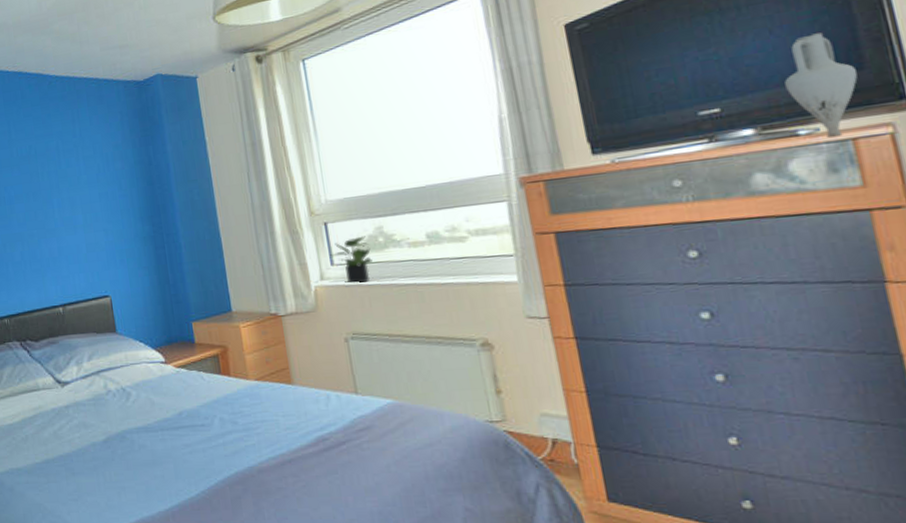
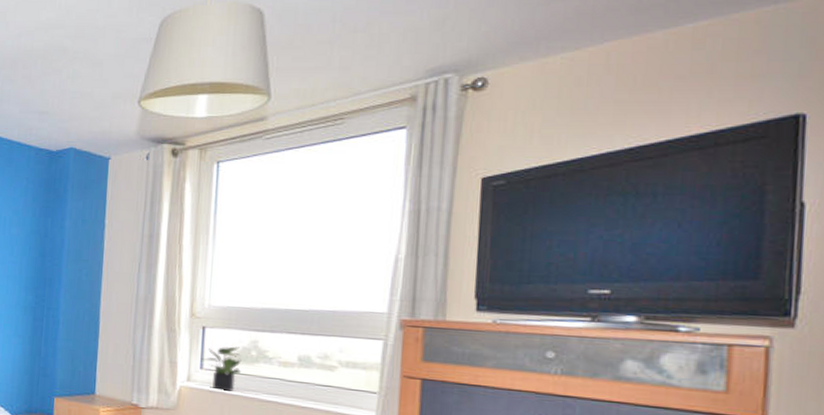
vase: present [784,32,858,139] -> none [679,235,751,341]

